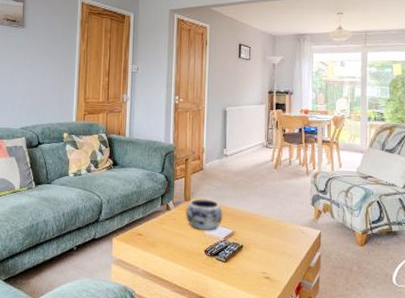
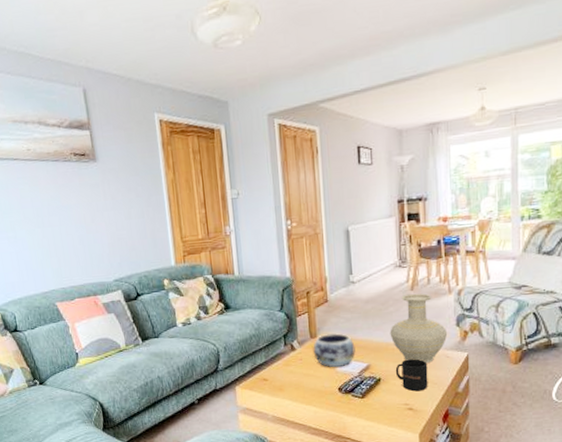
vase: none [254,172,304,236] -> present [390,293,448,363]
mug: none [256,230,285,262] -> present [395,359,428,392]

